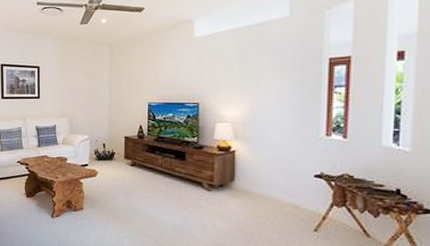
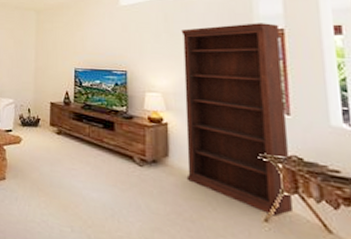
bookshelf: none [249,51,346,226] -> present [181,23,294,216]

